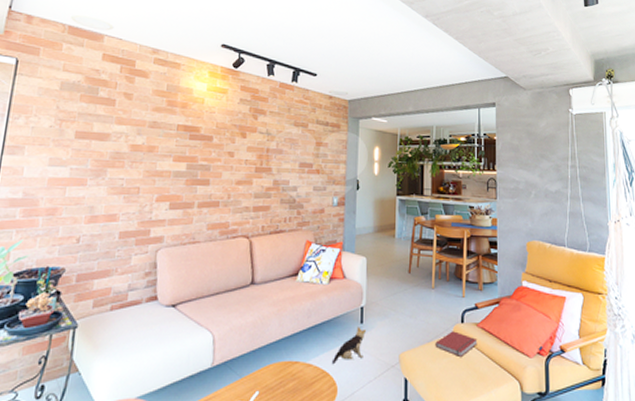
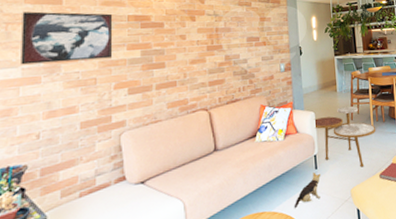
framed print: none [70,110,163,168] -> present [21,11,113,65]
side table: none [365,256,437,331] -> present [314,106,376,168]

